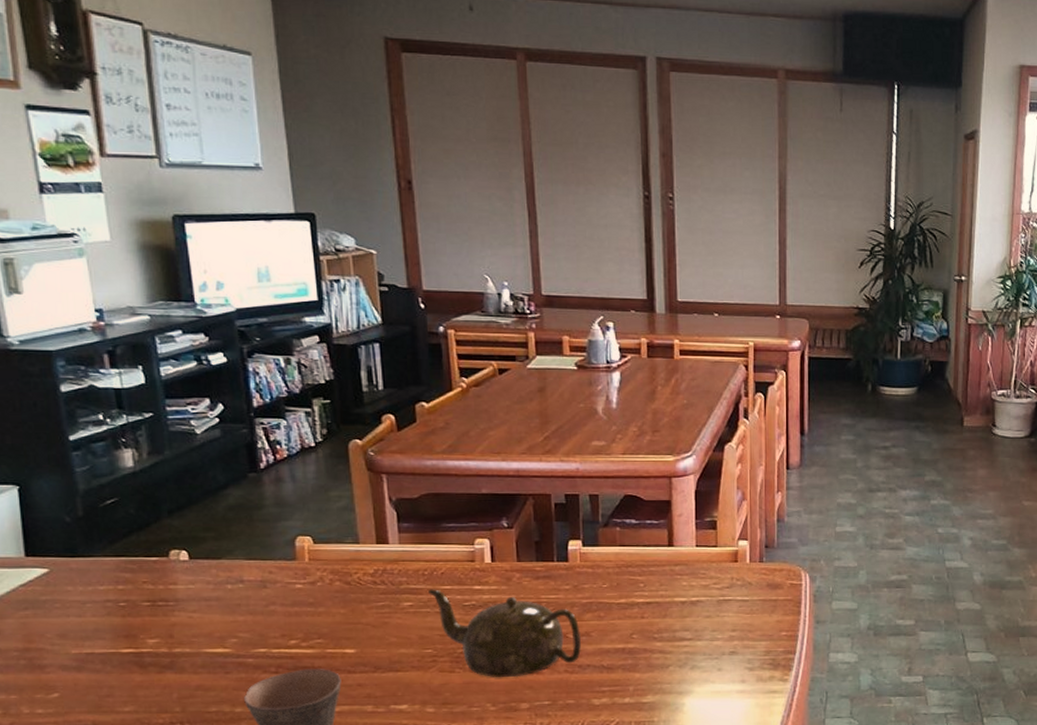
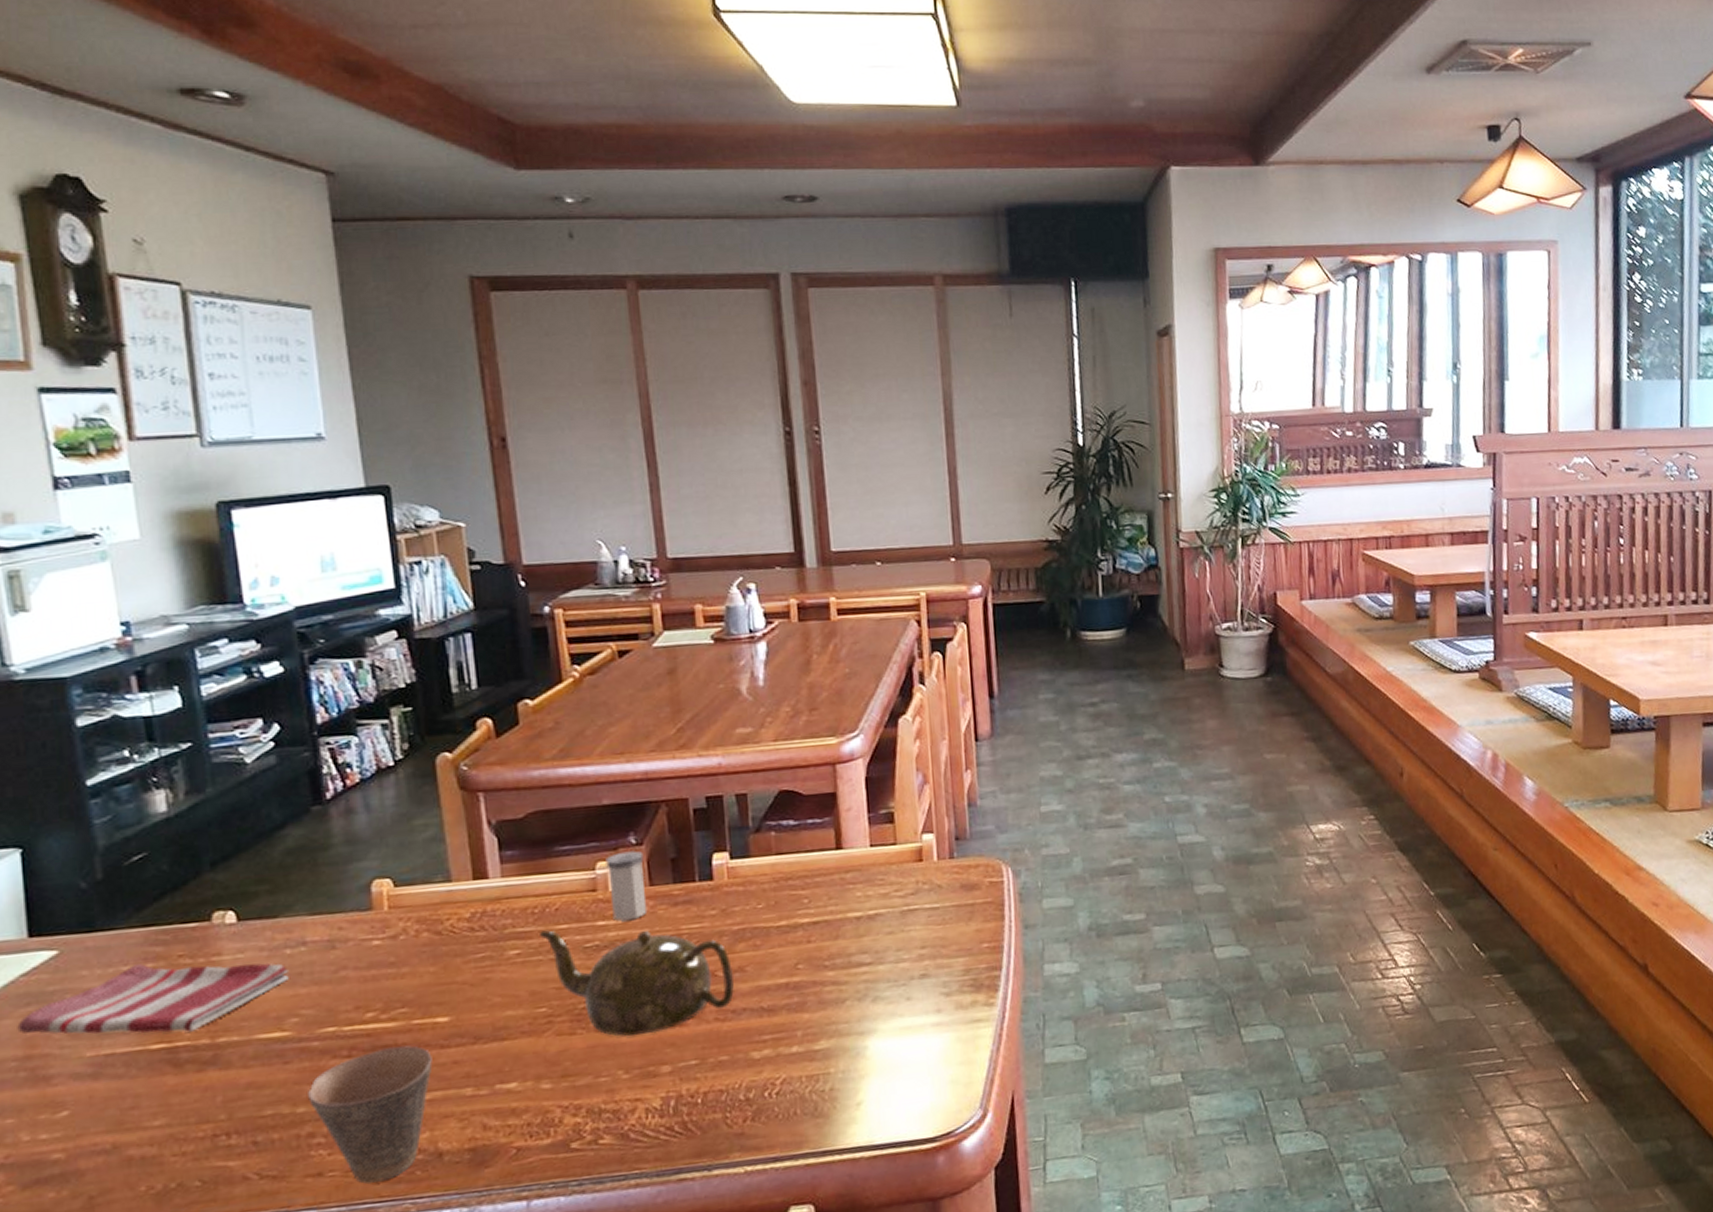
dish towel: none [18,585,230,642] -> present [17,963,289,1034]
salt shaker: none [483,532,515,588] -> present [606,850,648,922]

